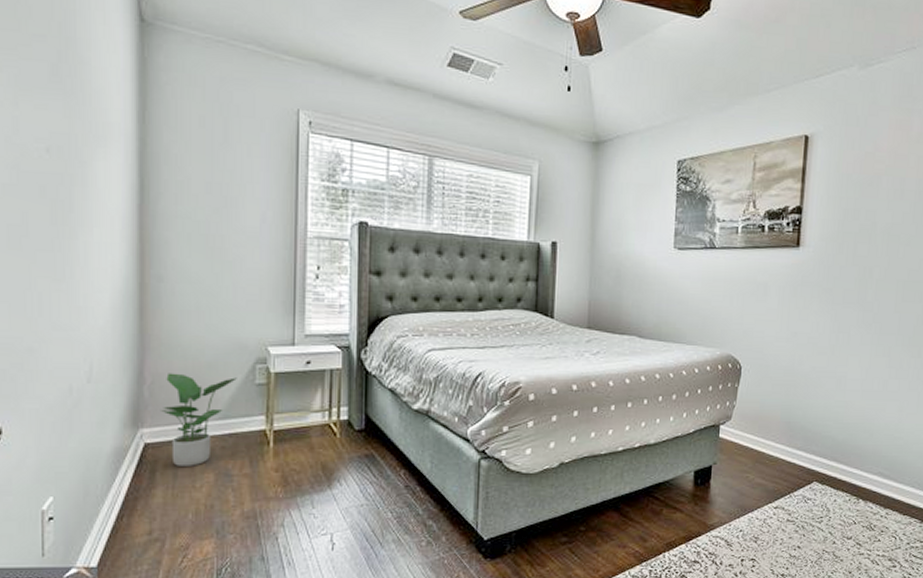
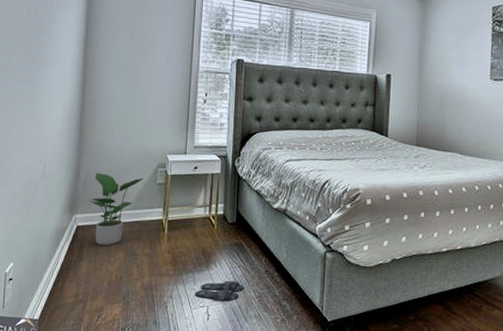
slippers: none [313,500,378,527] -> present [194,280,244,302]

